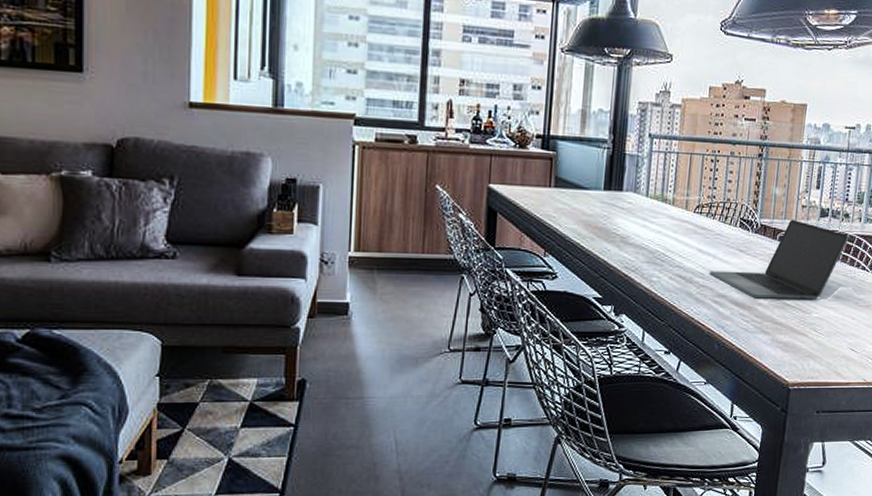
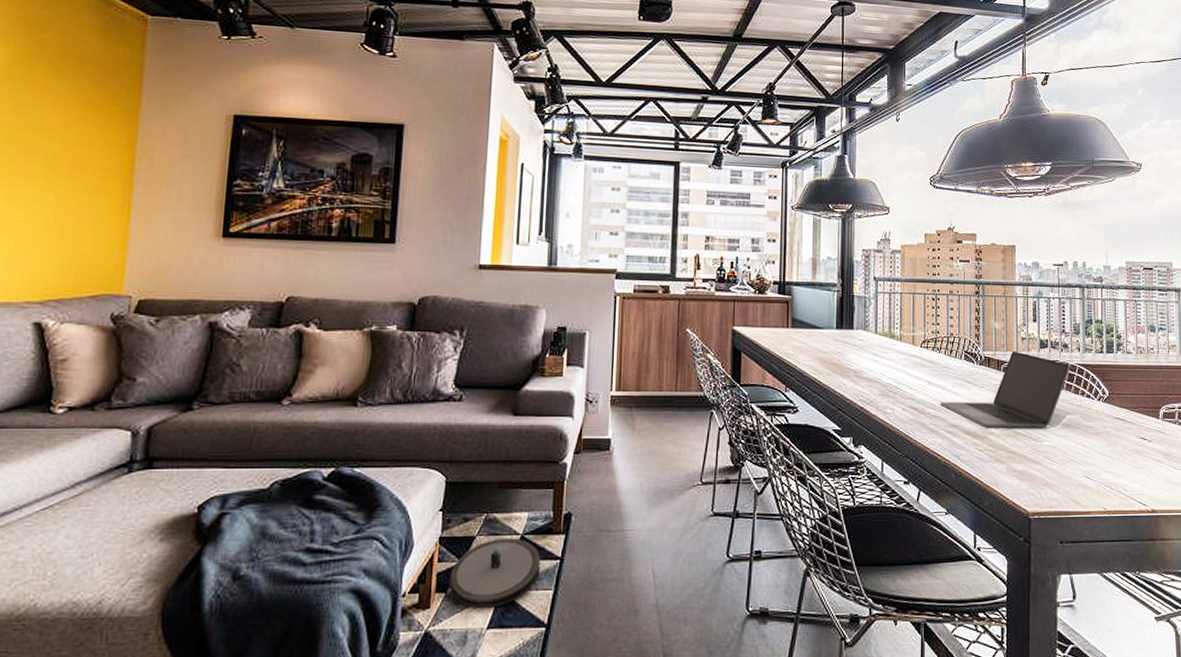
robot vacuum: none [171,405,272,475] -> present [448,538,541,608]

